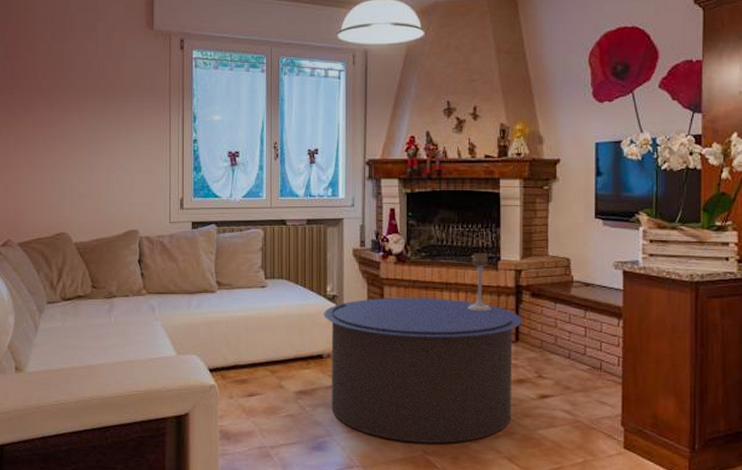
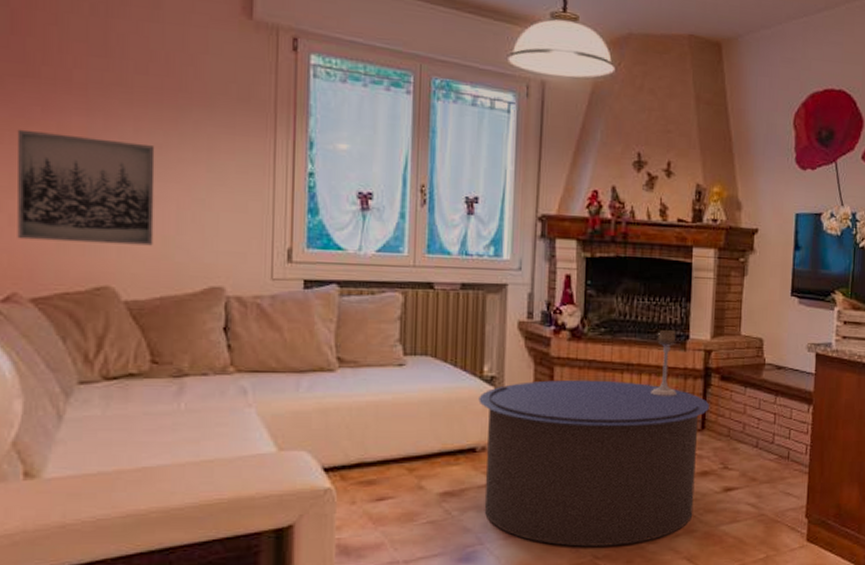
wall art: none [9,125,92,202] -> present [16,129,155,246]

